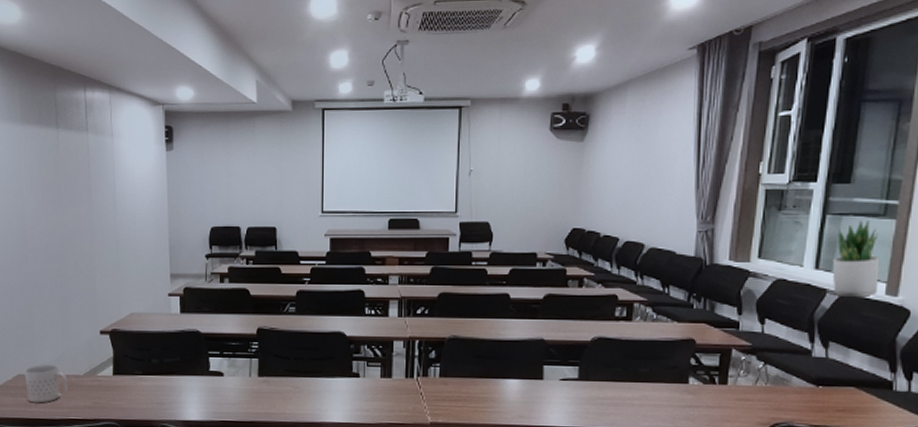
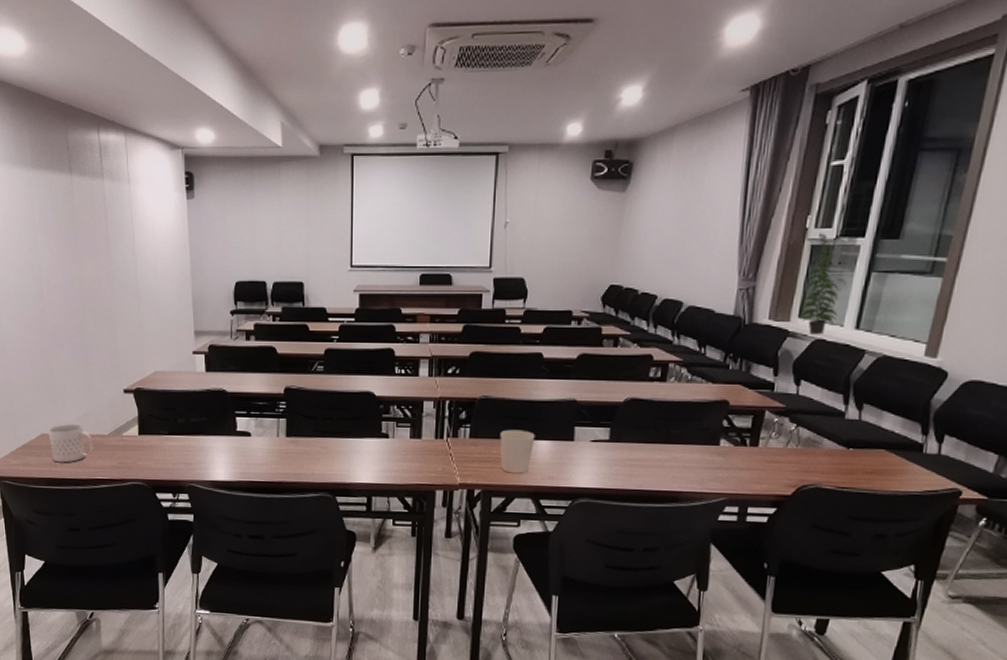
dixie cup: none [469,368,505,413] -> present [500,429,535,474]
plant: none [758,178,796,275] -> present [798,233,839,335]
planter: present [832,219,880,297] -> none [872,277,922,358]

